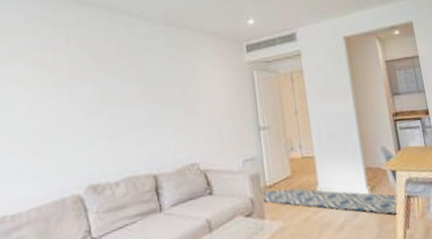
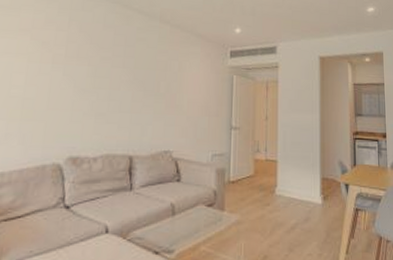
rug: present [260,188,399,215] -> none [223,185,347,224]

